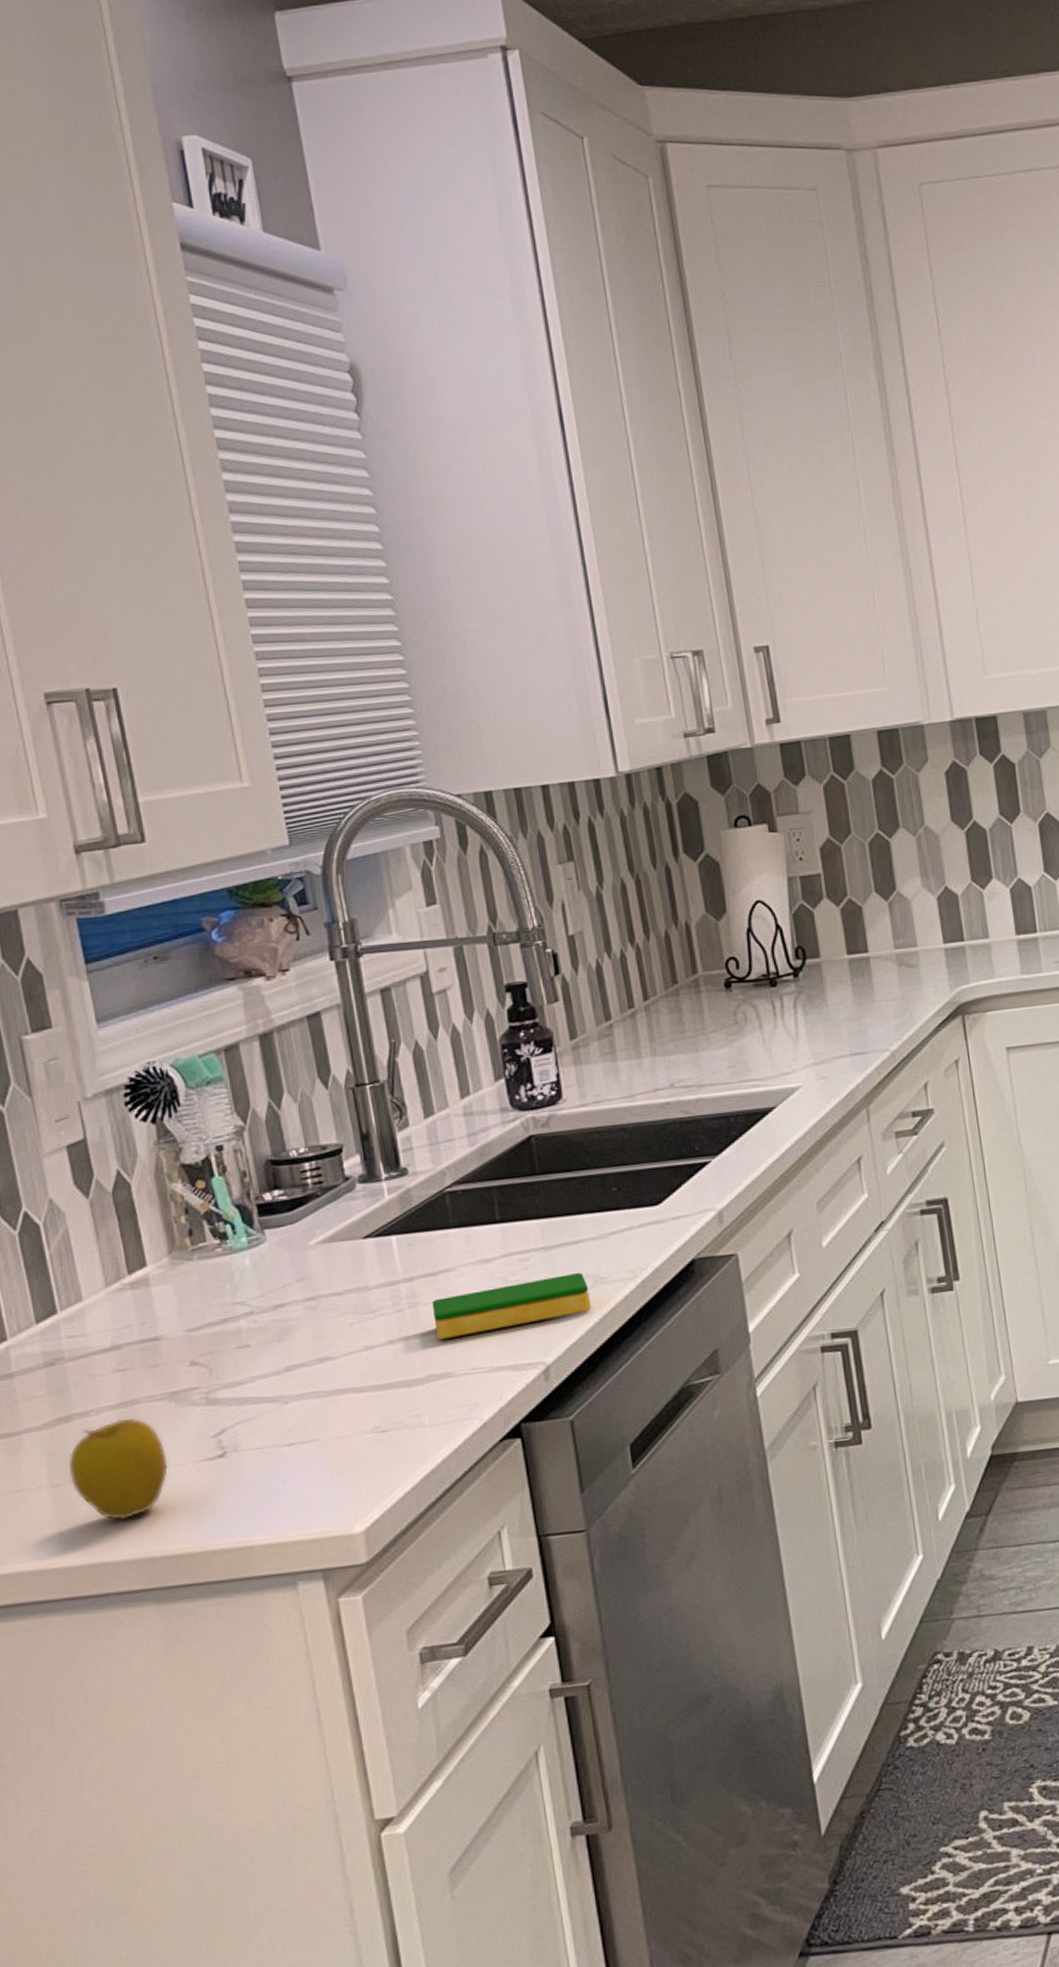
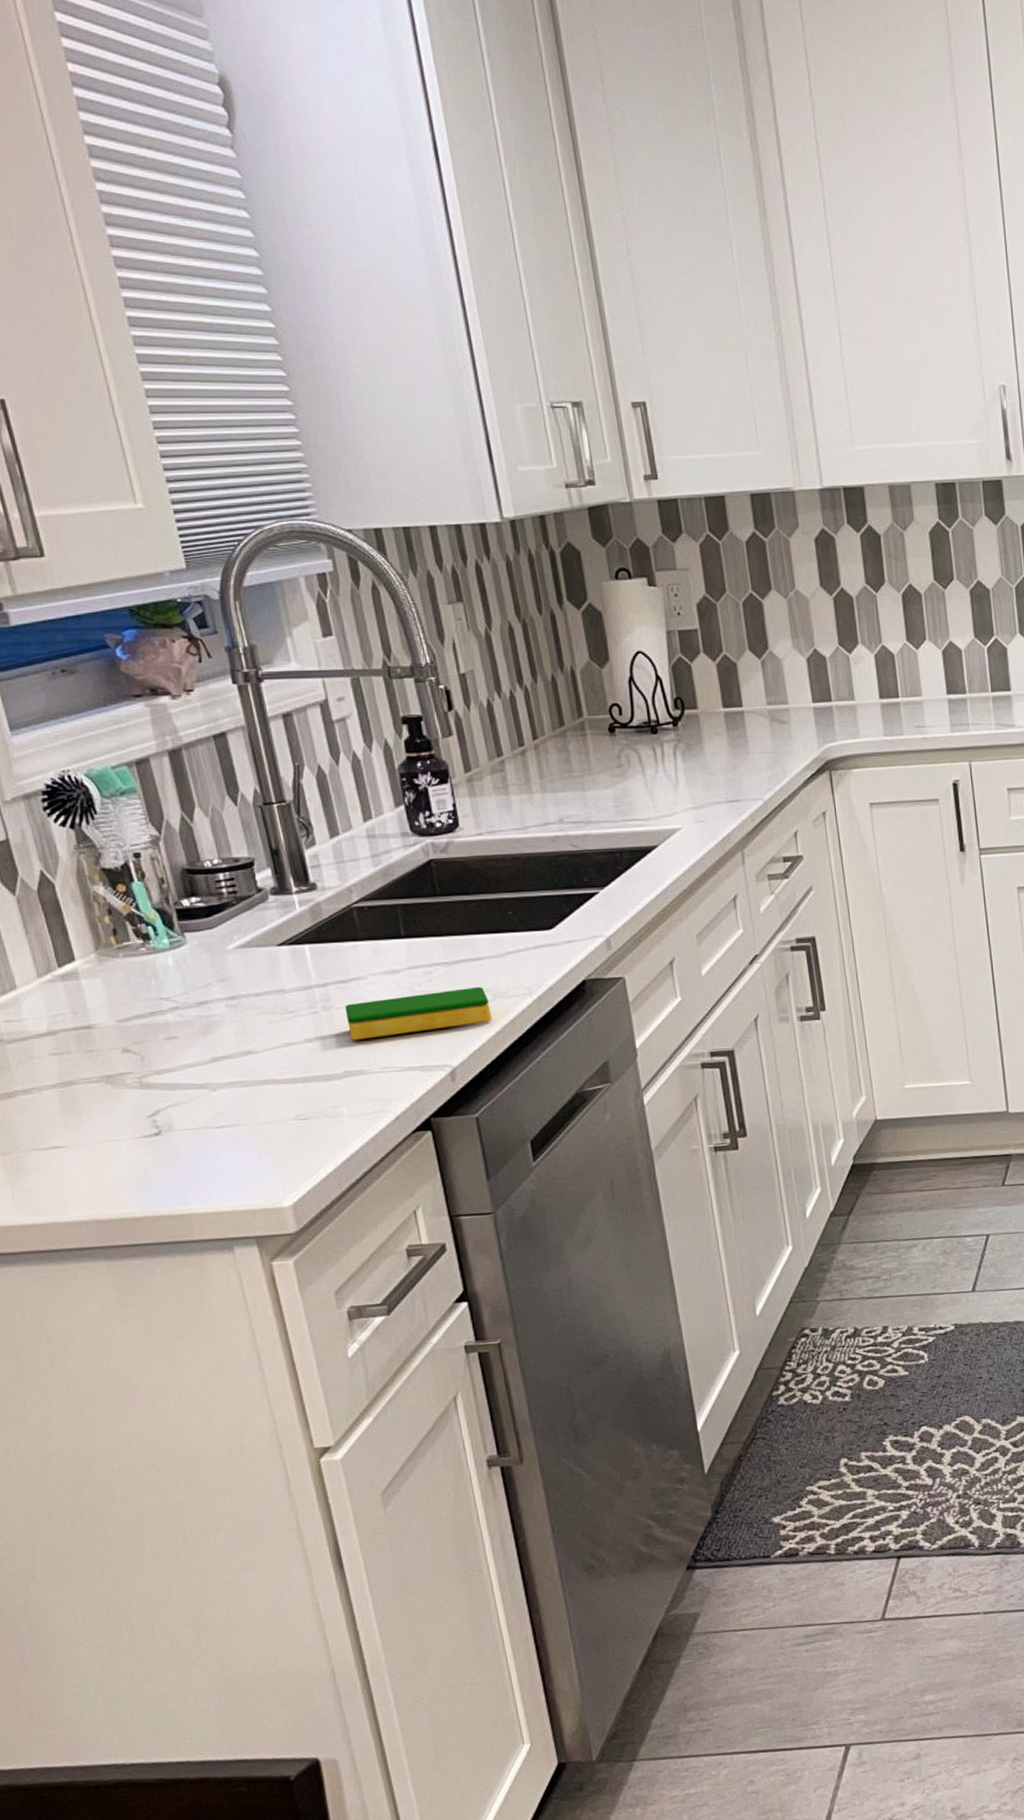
apple: present [68,1418,168,1521] -> none [14,1097,109,1187]

